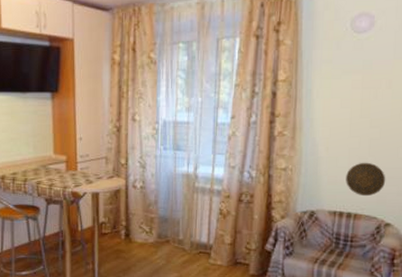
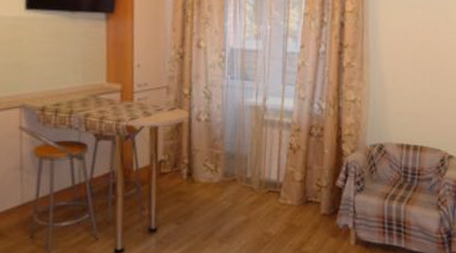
decorative plate: present [346,162,386,197] -> none [411,94,448,129]

